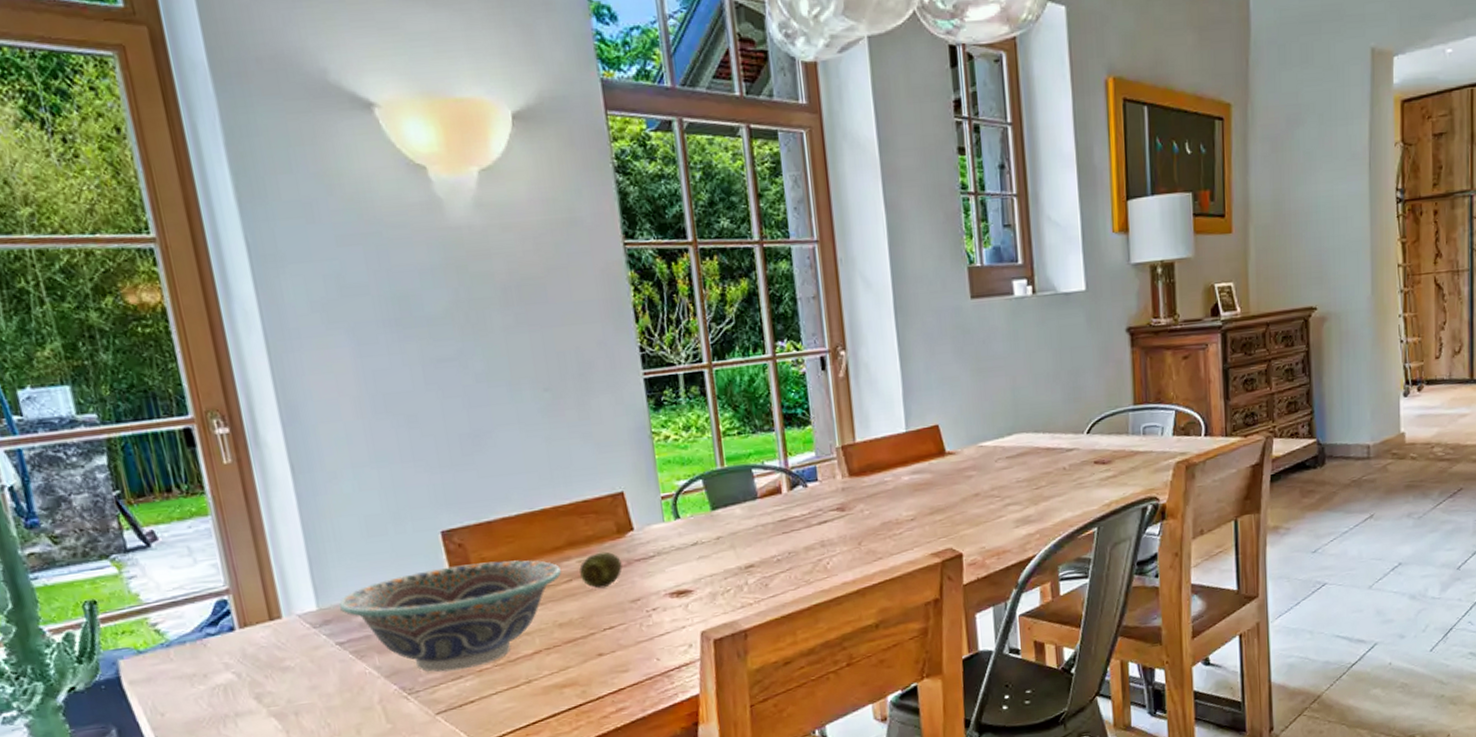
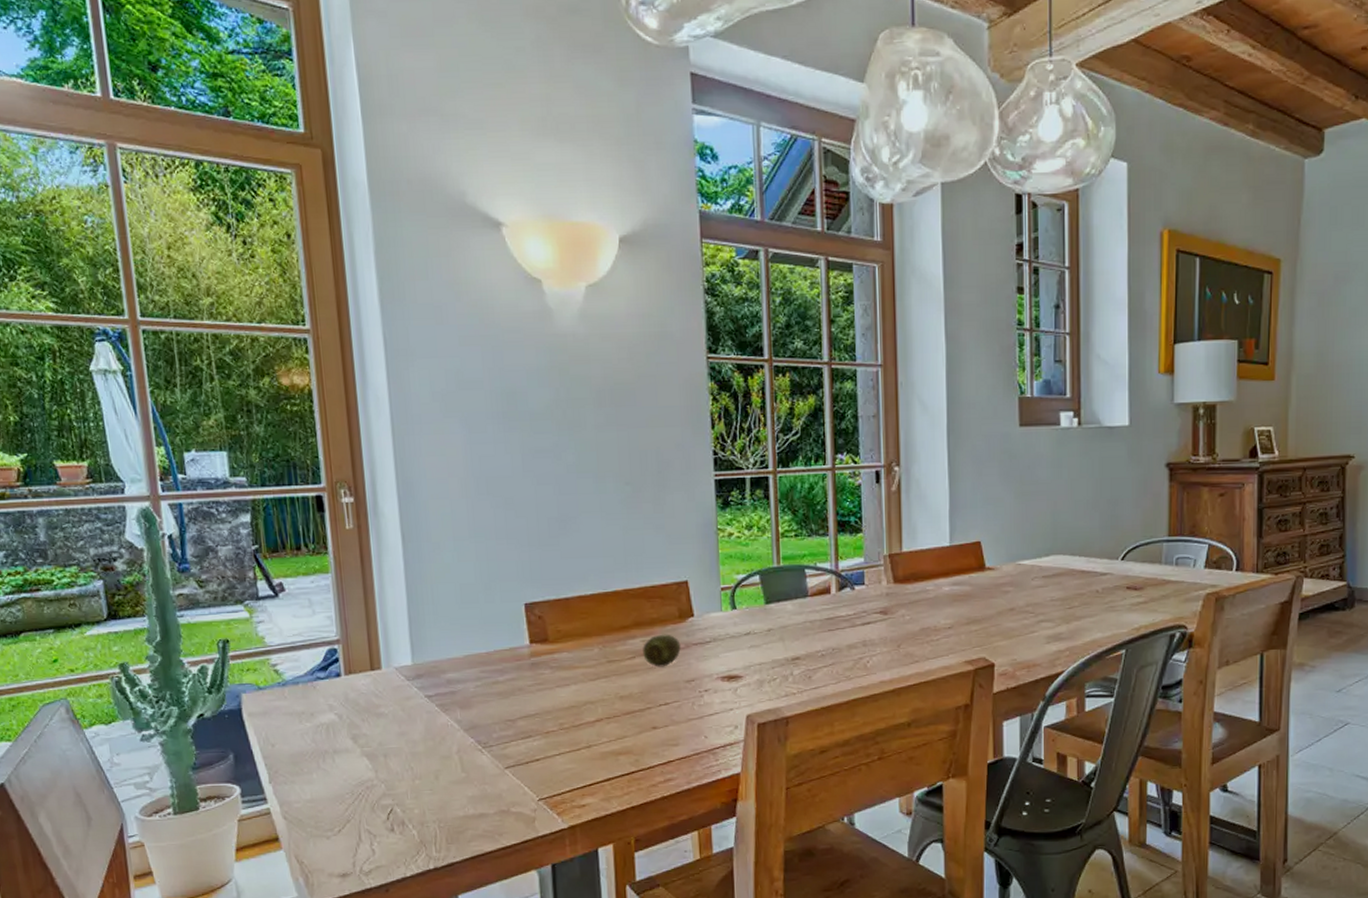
decorative bowl: present [338,560,561,672] -> none [430,634,626,731]

